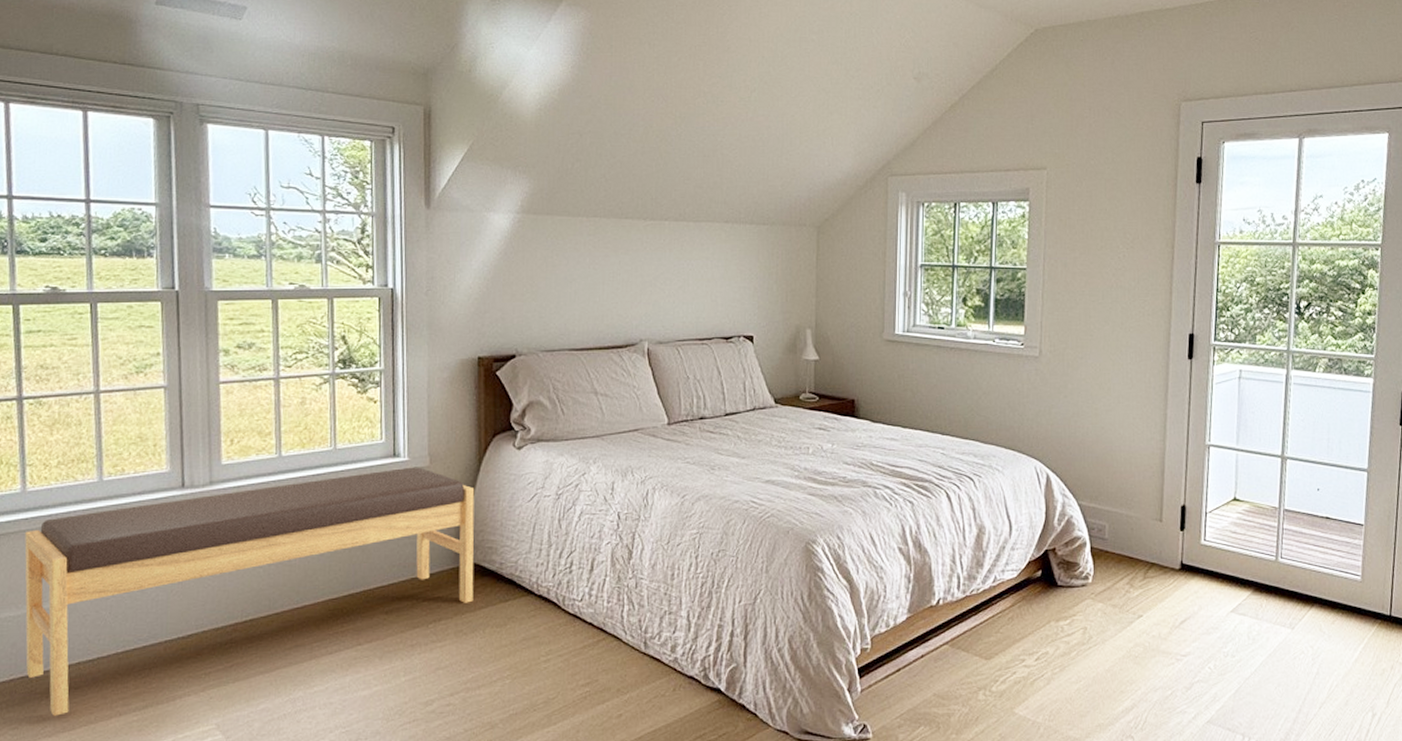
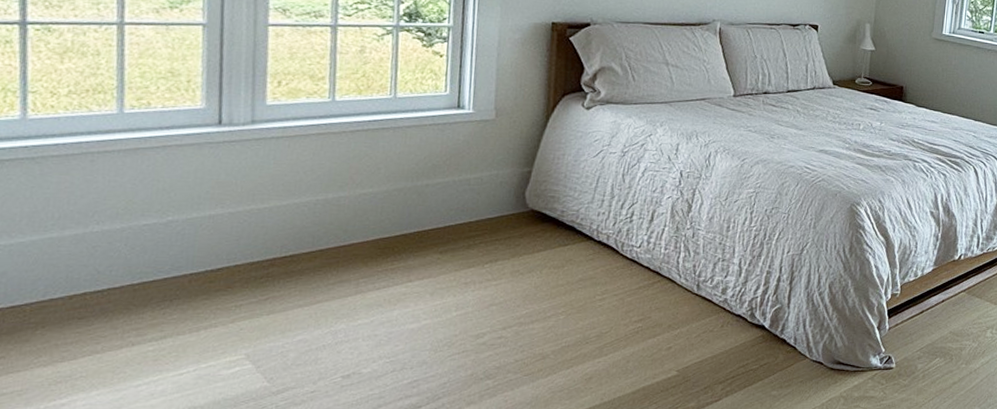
bench: present [24,467,475,716] -> none [18,119,540,346]

